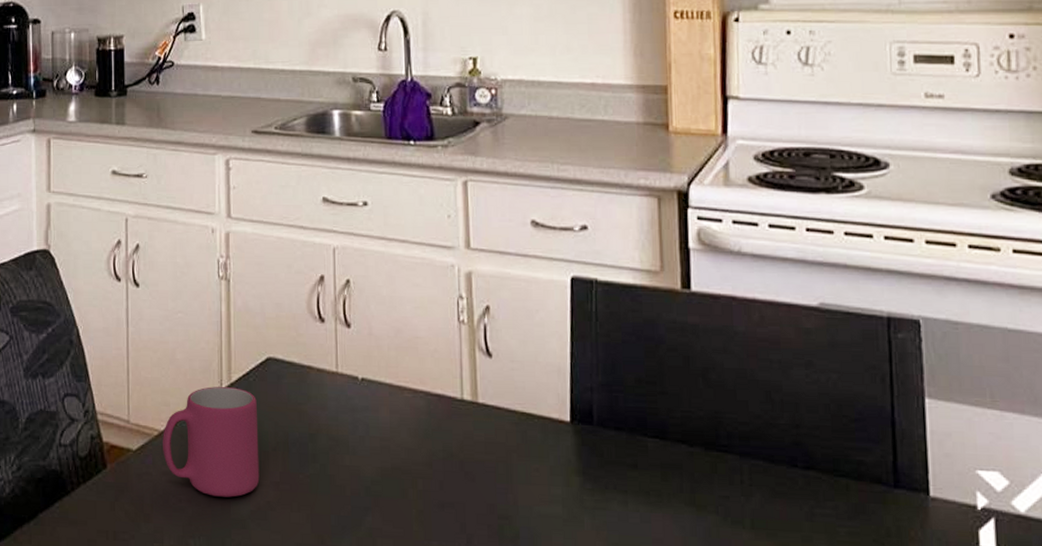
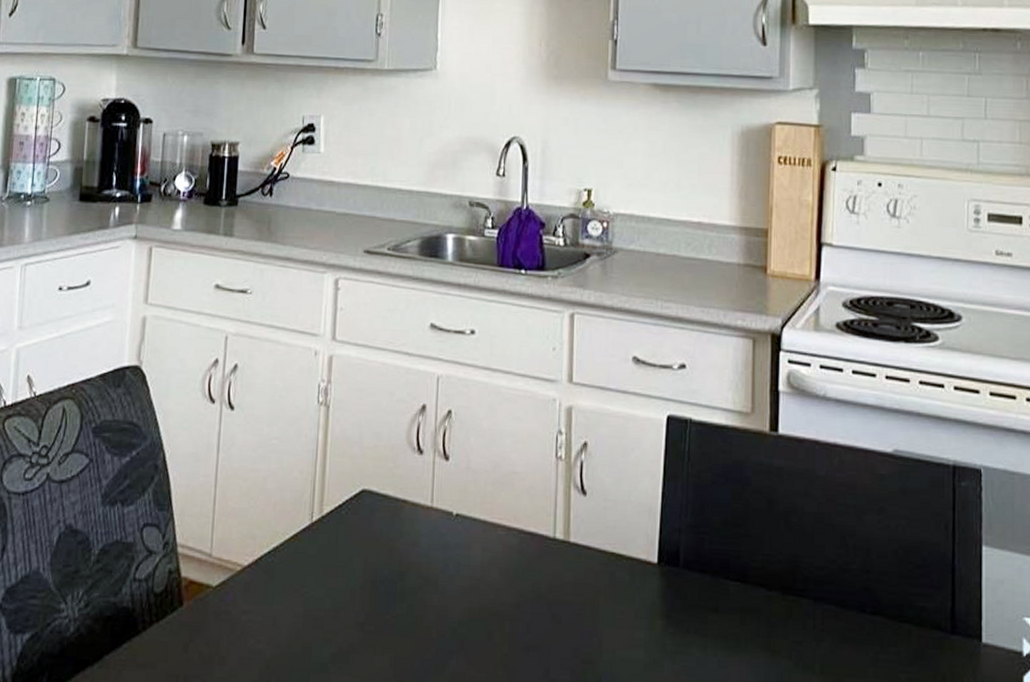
mug: present [163,386,260,498] -> none [245,519,347,639]

